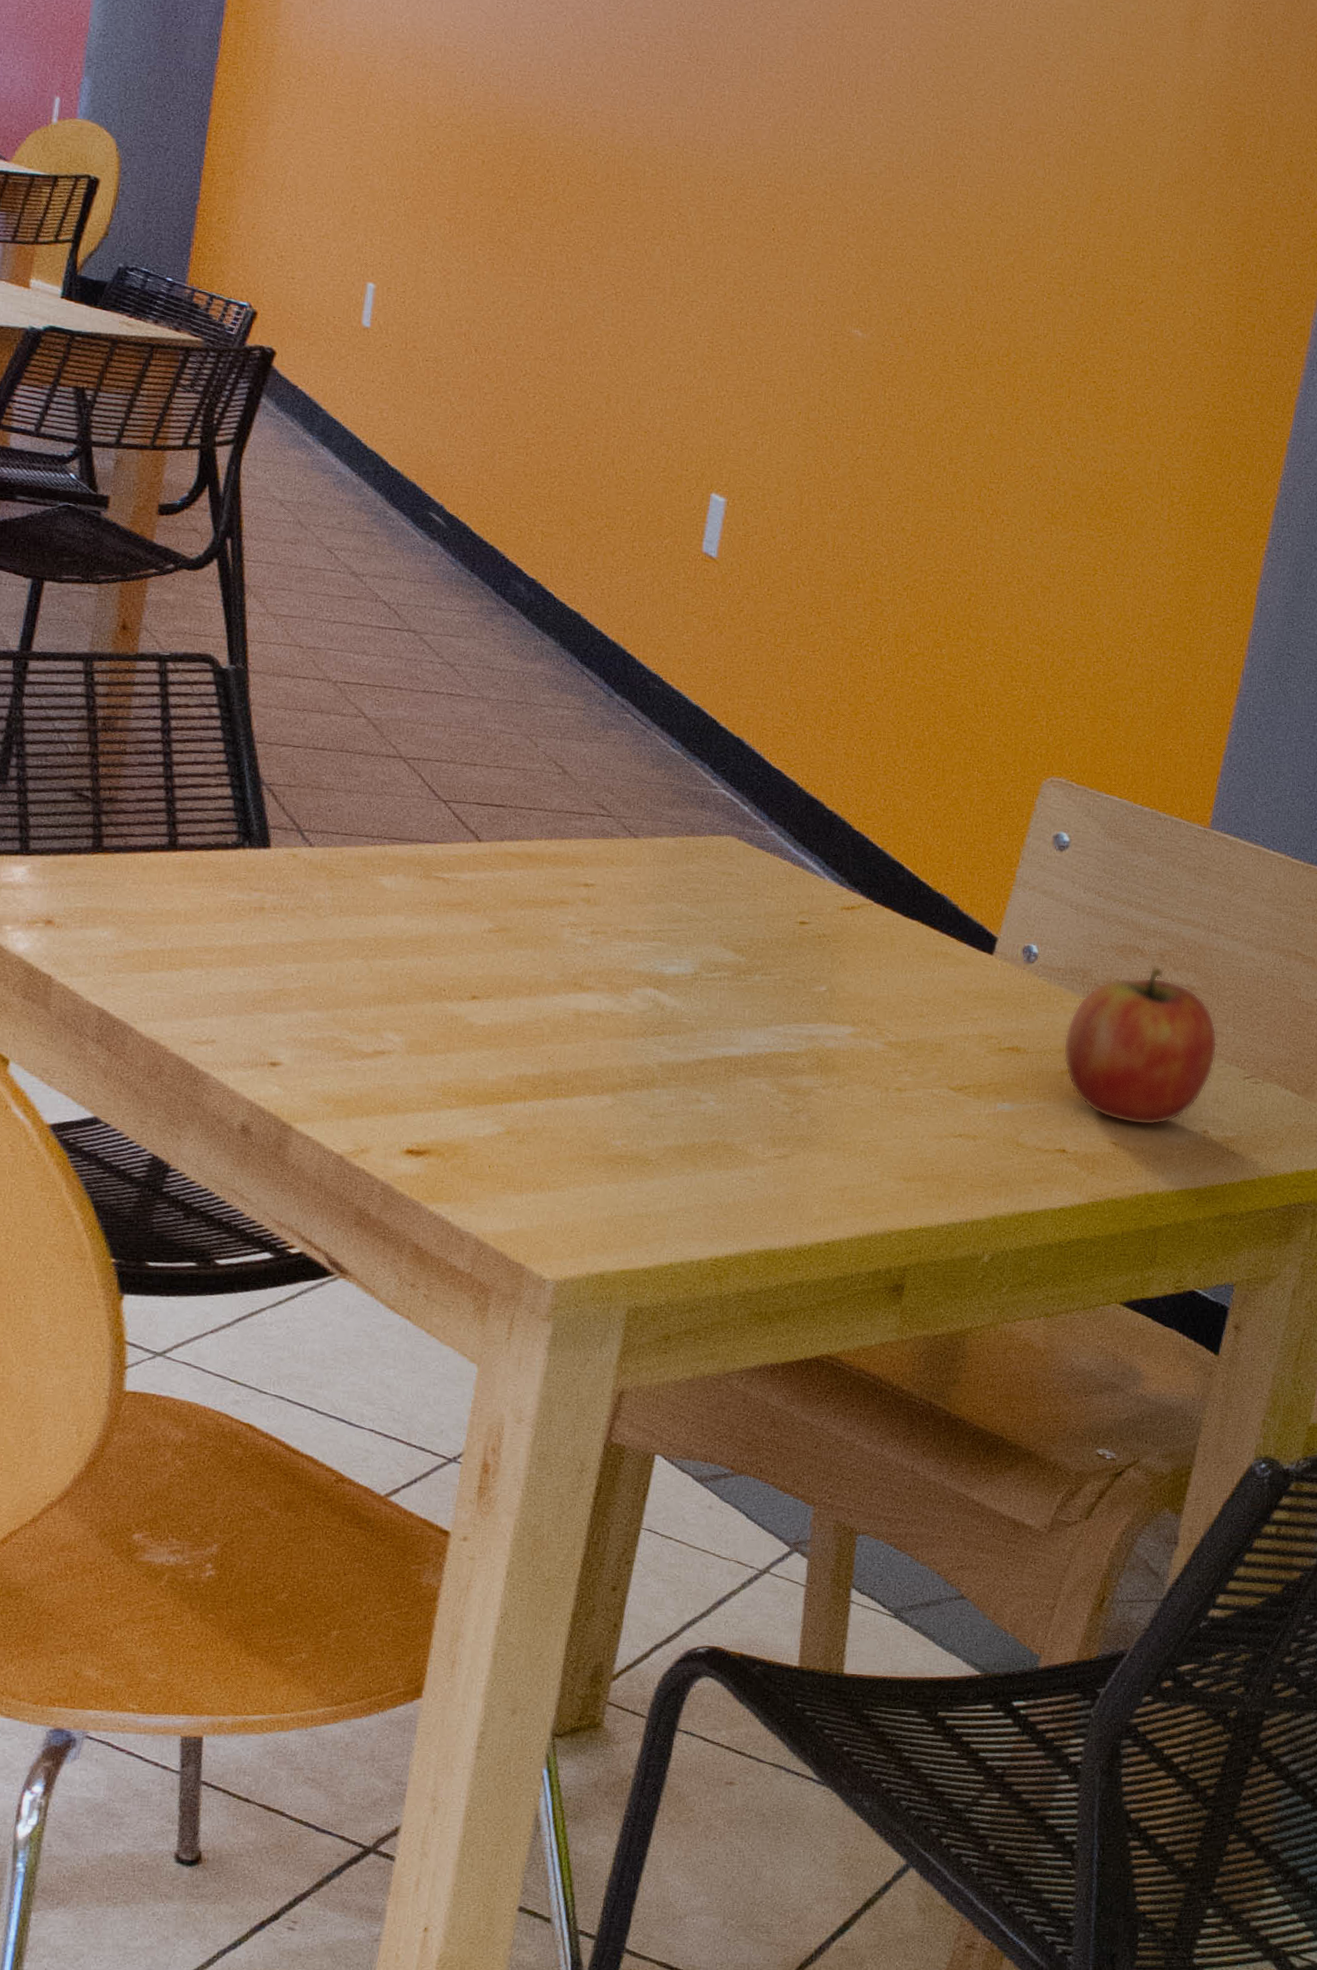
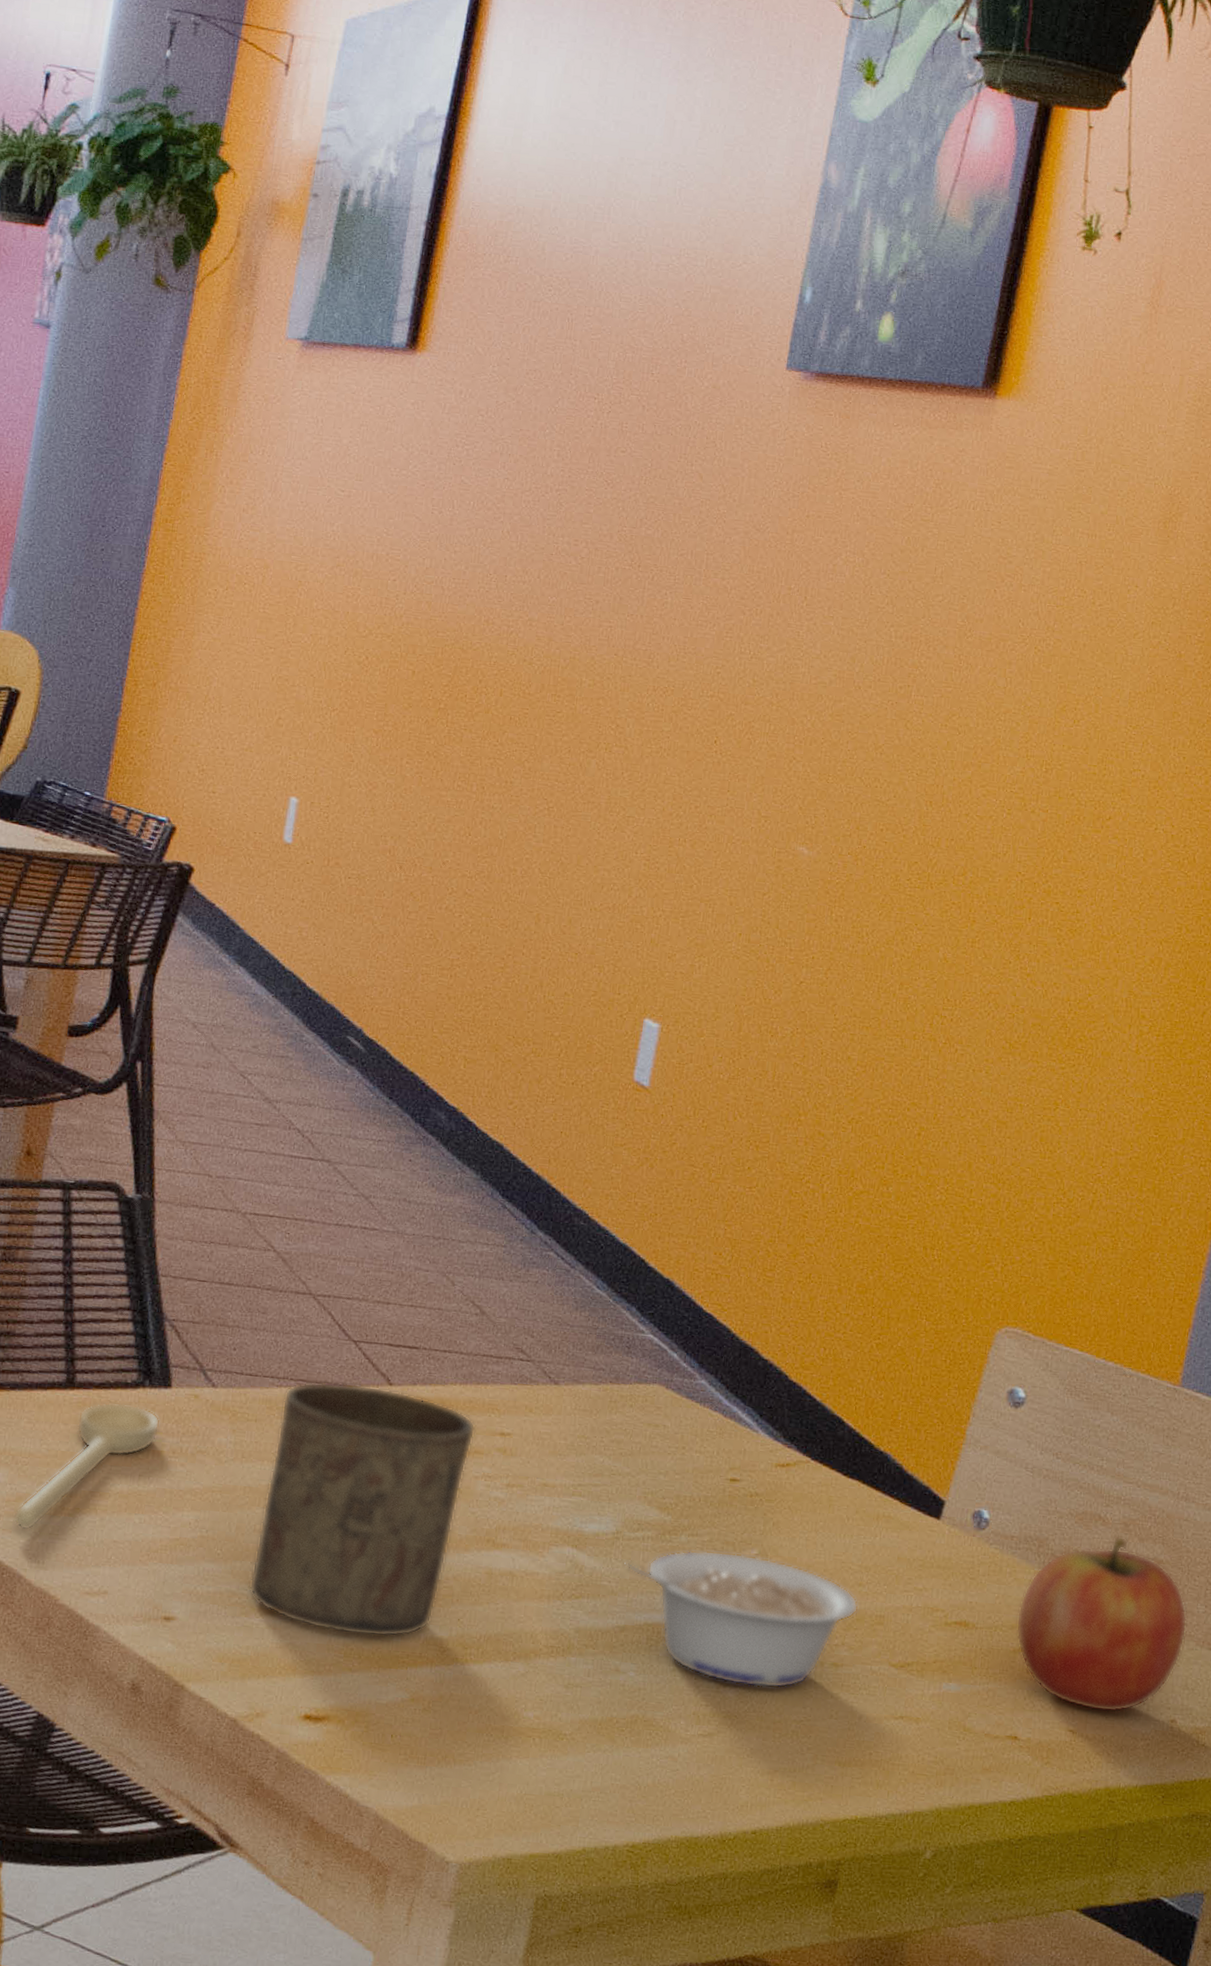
spoon: none [122,862,261,985] -> present [13,1402,160,1530]
cup: none [350,839,561,1076] -> present [249,1381,476,1638]
legume: none [703,988,920,1113] -> present [624,1550,859,1689]

